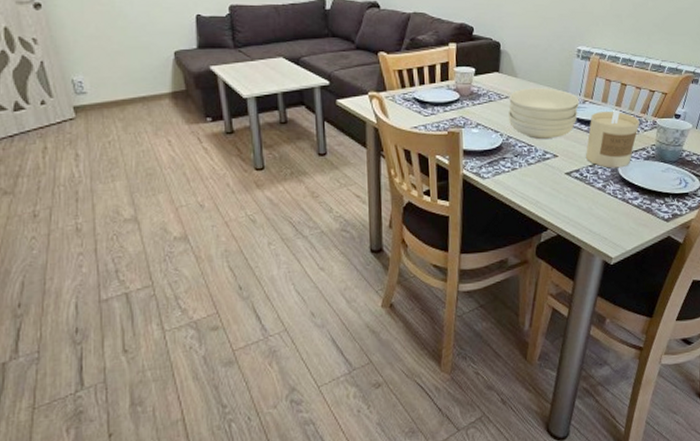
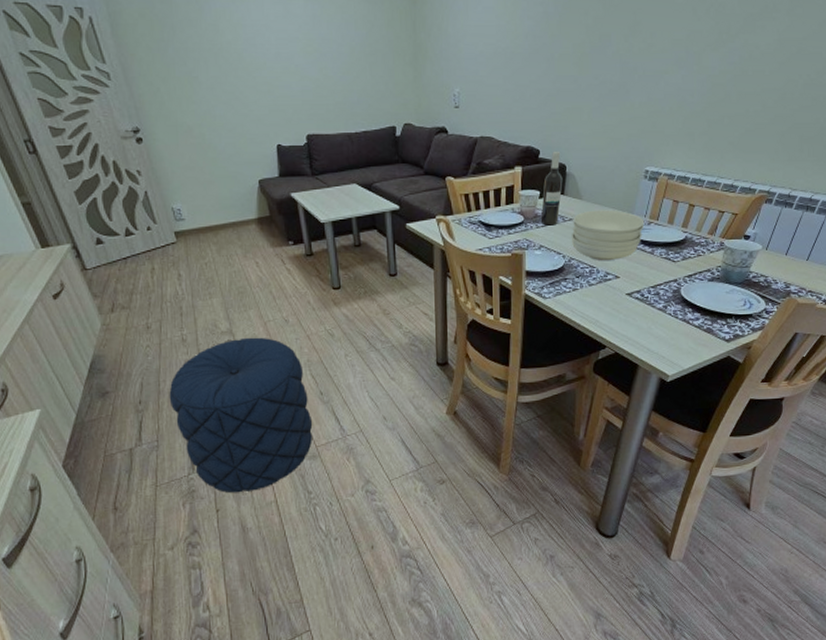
pouf: none [56,224,230,412] -> present [169,337,313,493]
wine bottle: none [476,28,498,103] -> present [540,150,563,226]
candle: present [586,109,640,168] -> none [648,230,707,290]

